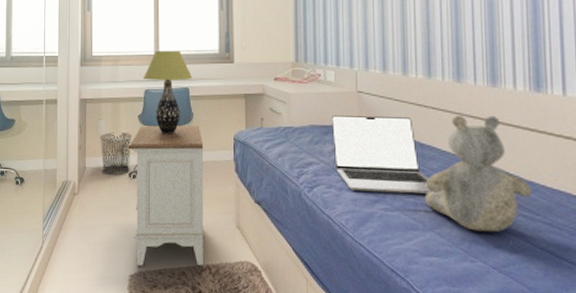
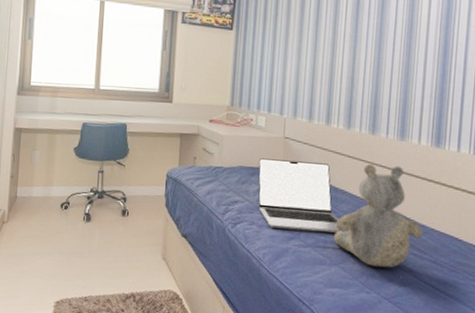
waste bin: present [100,132,133,175] -> none [33,163,67,206]
nightstand: present [129,125,204,266] -> none [61,158,137,294]
table lamp: present [143,50,193,135] -> none [81,85,132,168]

